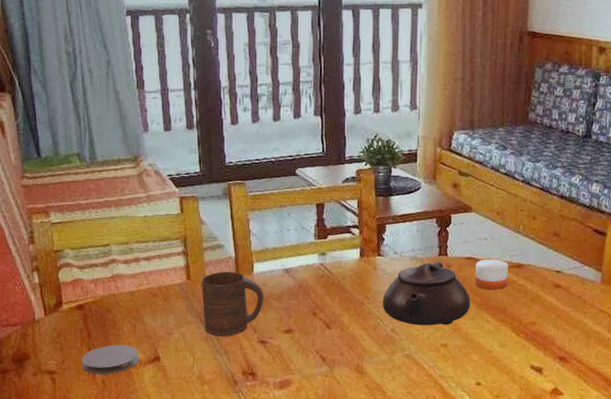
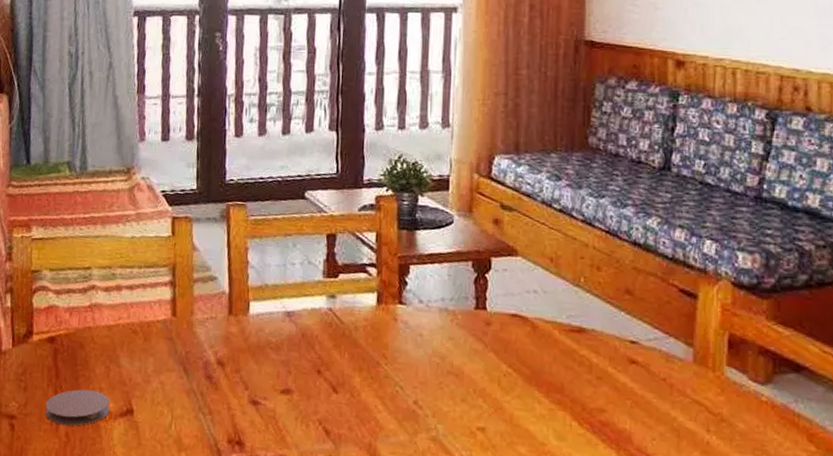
cup: present [201,272,264,336] -> none [187,309,260,392]
teapot: present [382,261,471,326] -> none [402,316,517,402]
candle: present [475,253,508,290] -> none [522,310,566,360]

